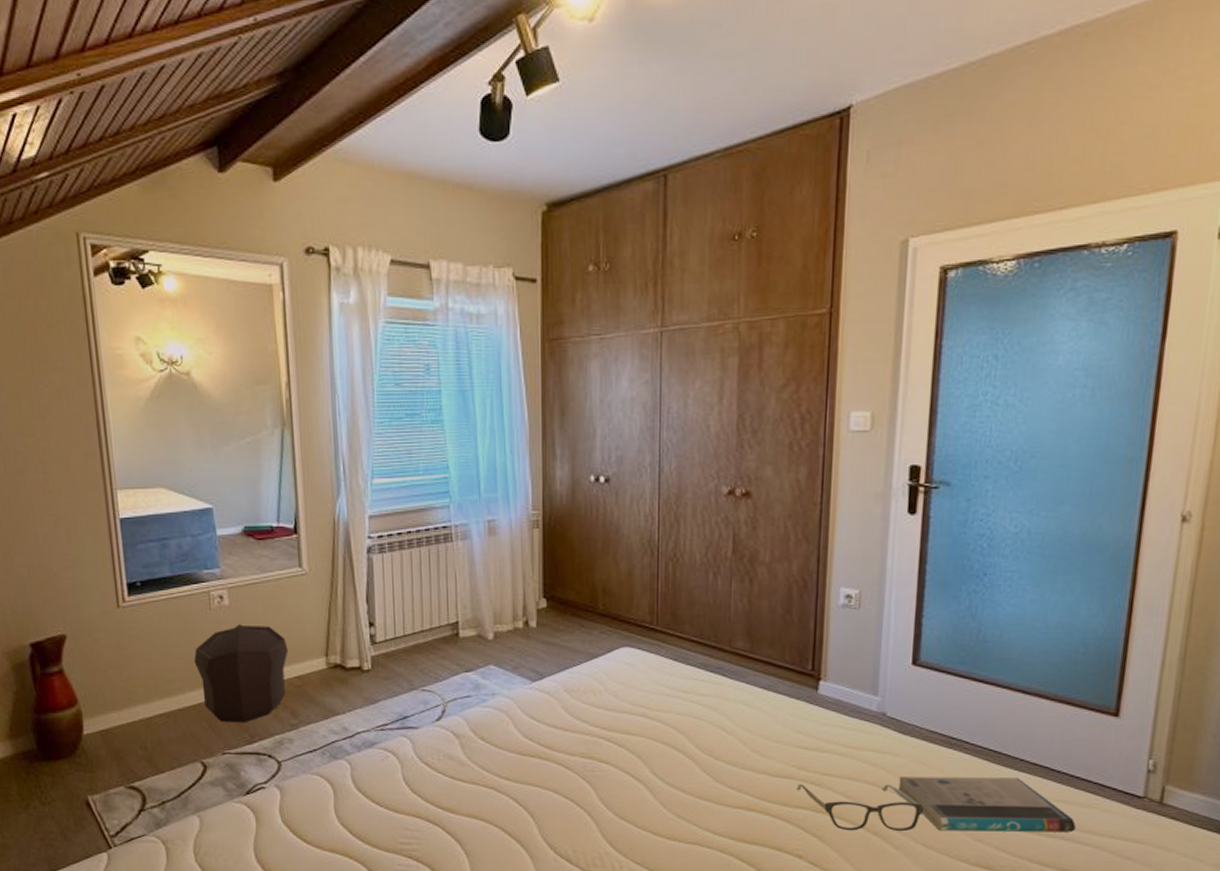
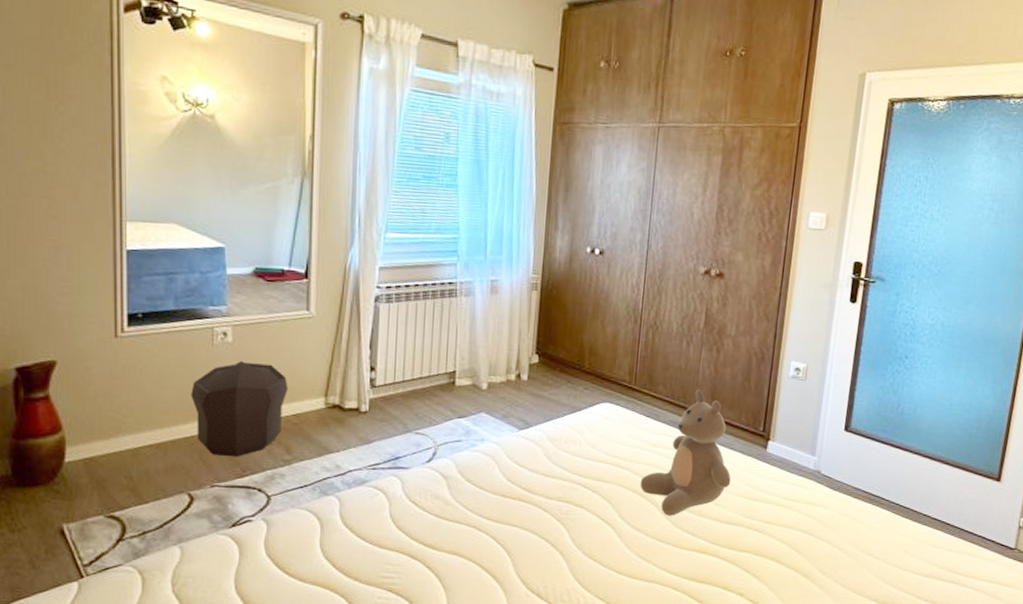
teddy bear: none [671,626,778,770] -> present [640,389,731,516]
eyeglasses: present [796,783,924,832] -> none [742,530,846,574]
book: present [898,777,1076,832] -> none [826,526,963,577]

